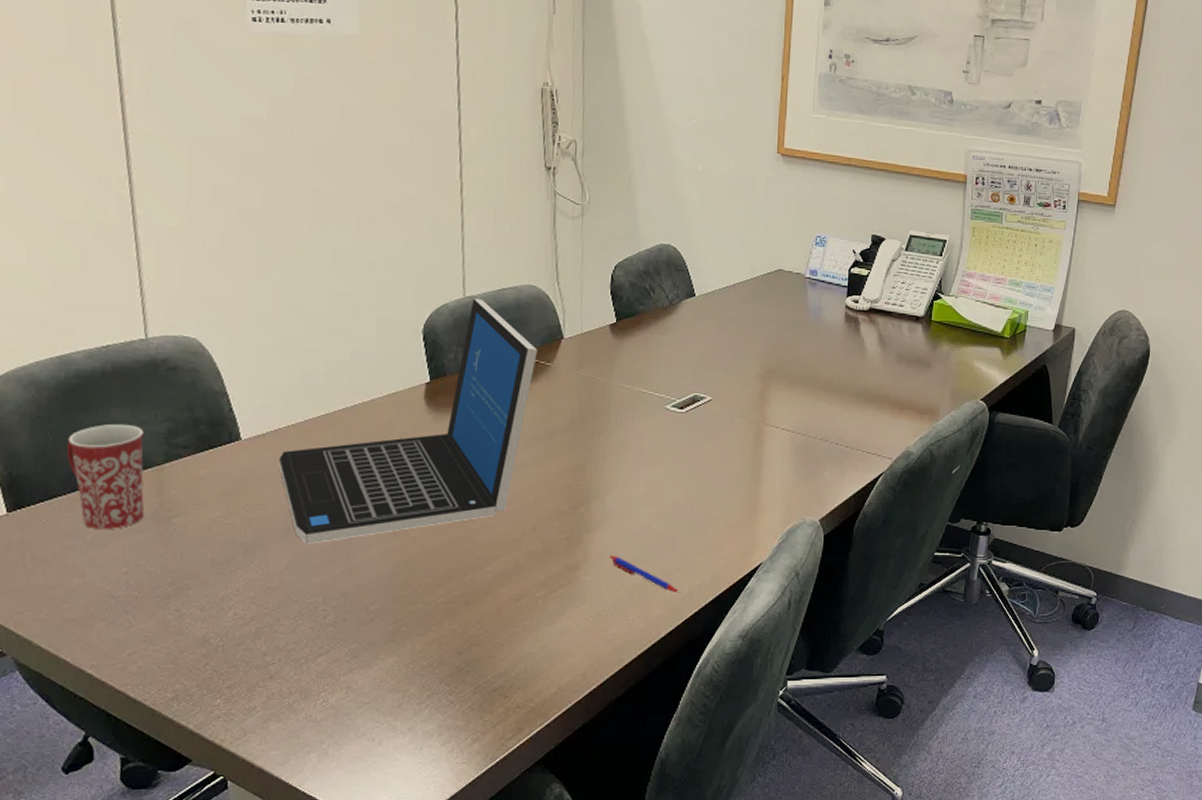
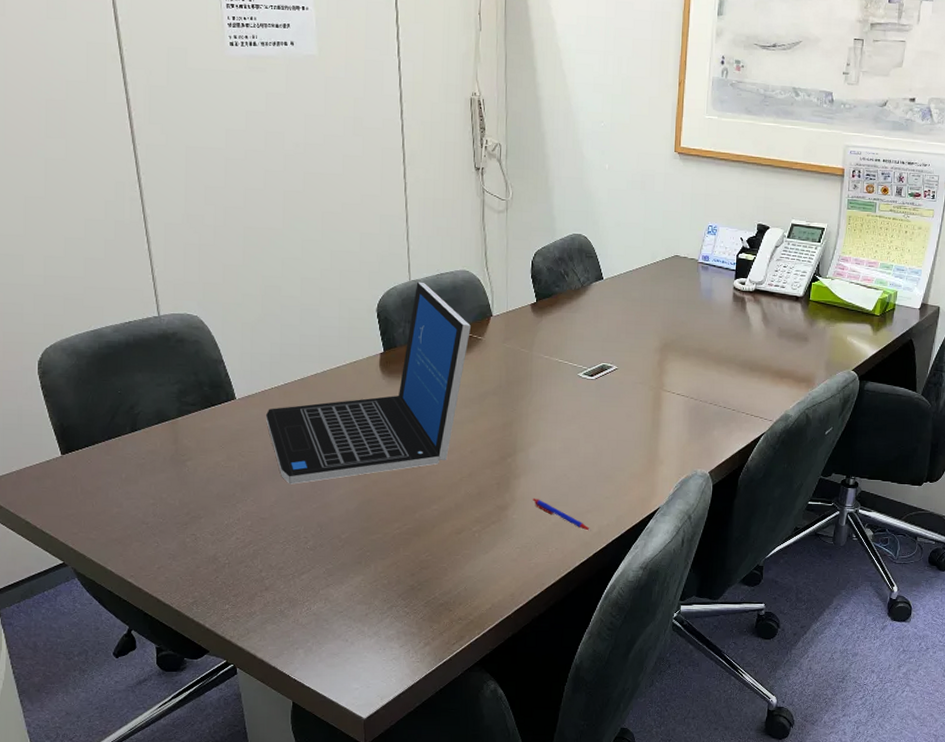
mug: present [67,423,144,529] -> none [103,385,163,469]

